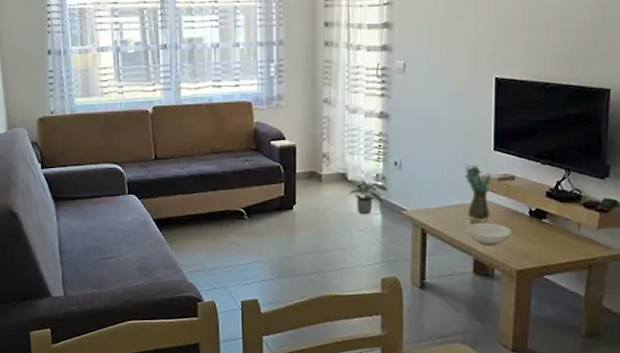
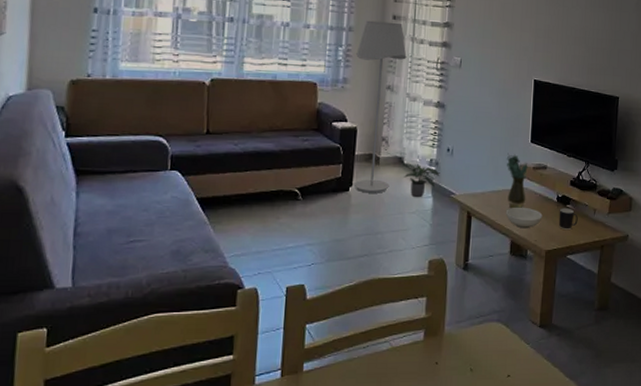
floor lamp: none [289,29,343,211] -> present [353,20,407,193]
mug: none [532,223,557,248] -> present [558,208,578,231]

